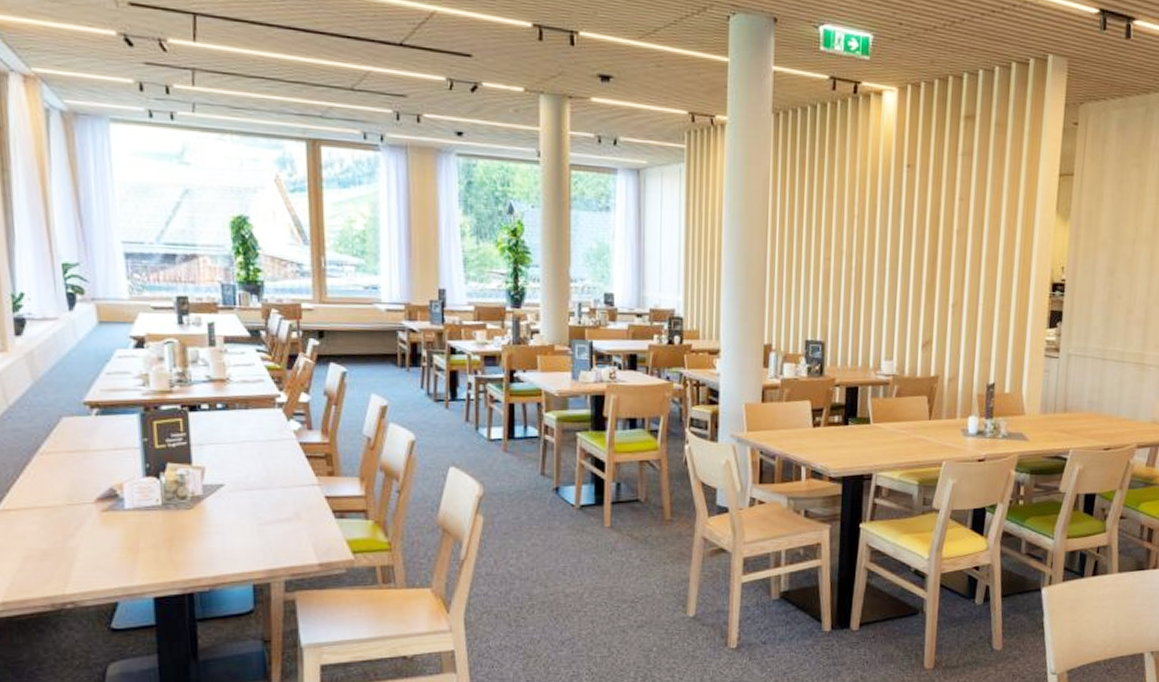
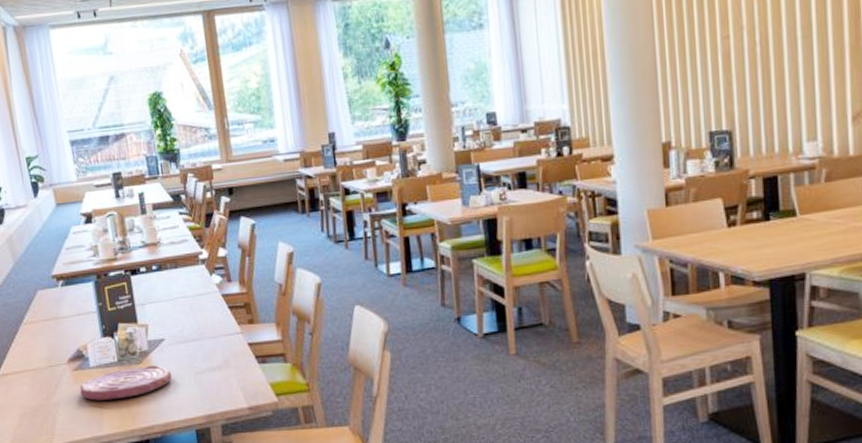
plate: none [108,512,230,547] -> present [79,365,173,401]

